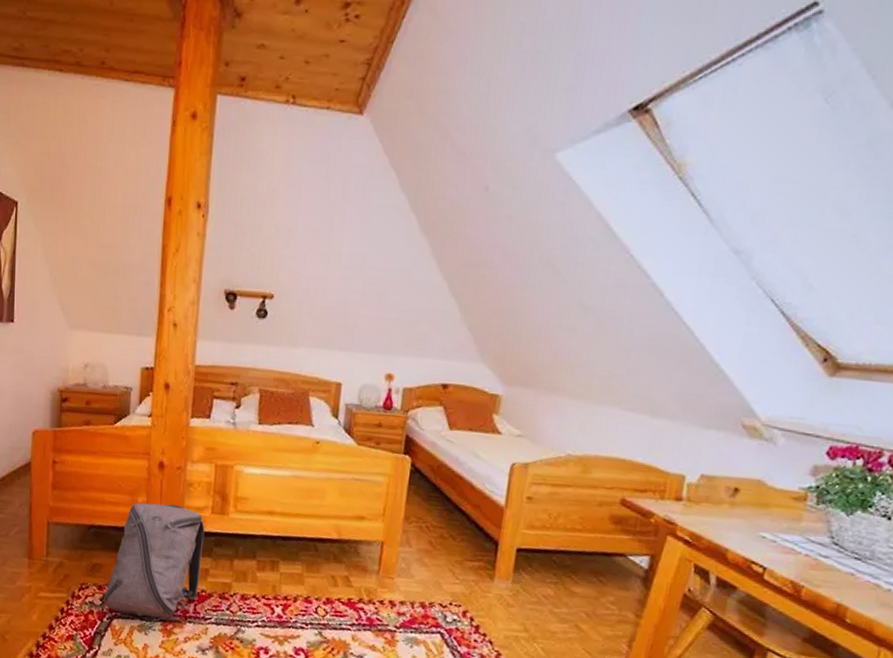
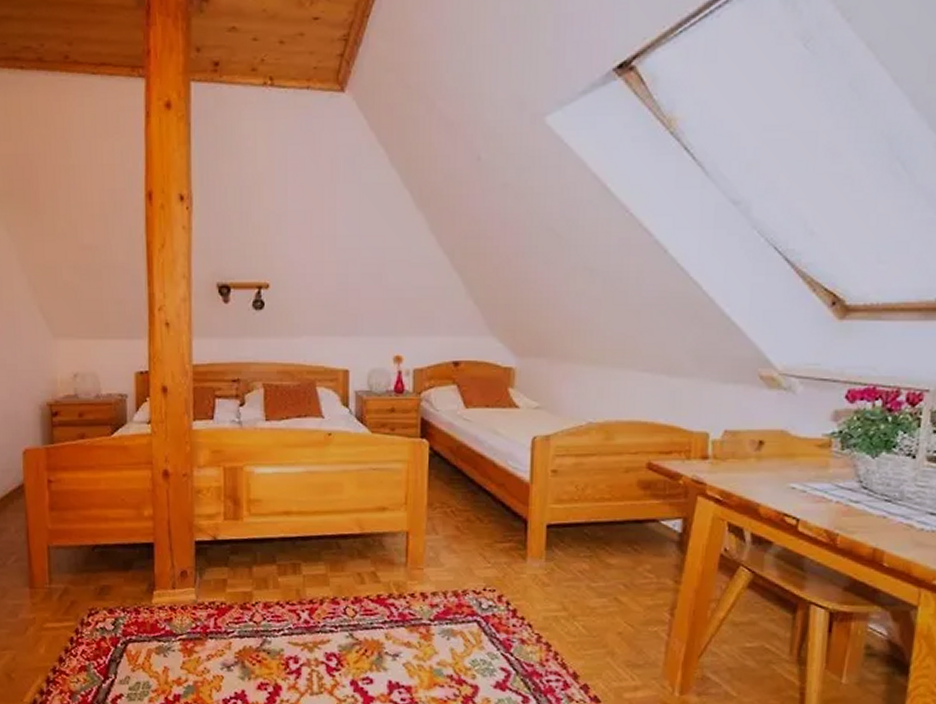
backpack: present [104,503,205,619] -> none [116,514,219,638]

